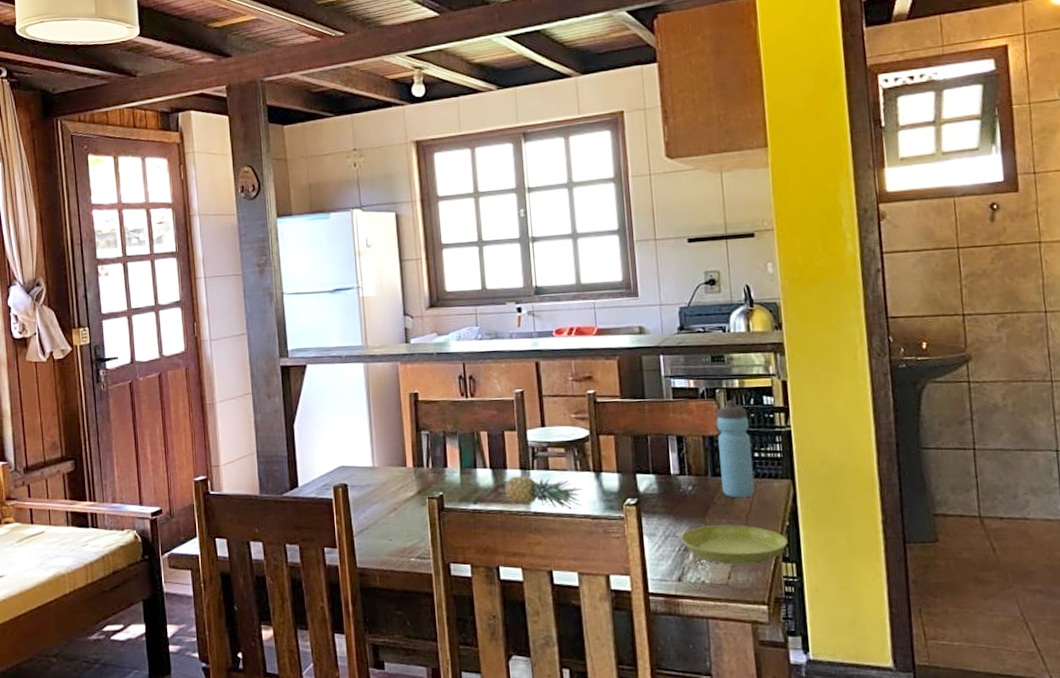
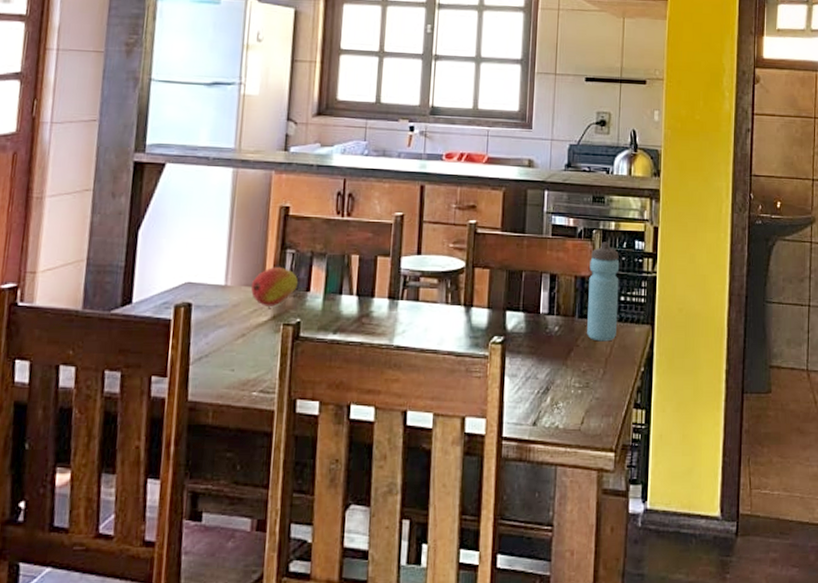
fruit: none [395,447,435,483] -> present [251,267,298,307]
fruit: present [505,476,581,510] -> none [369,306,449,345]
saucer: present [681,525,788,565] -> none [541,368,641,410]

